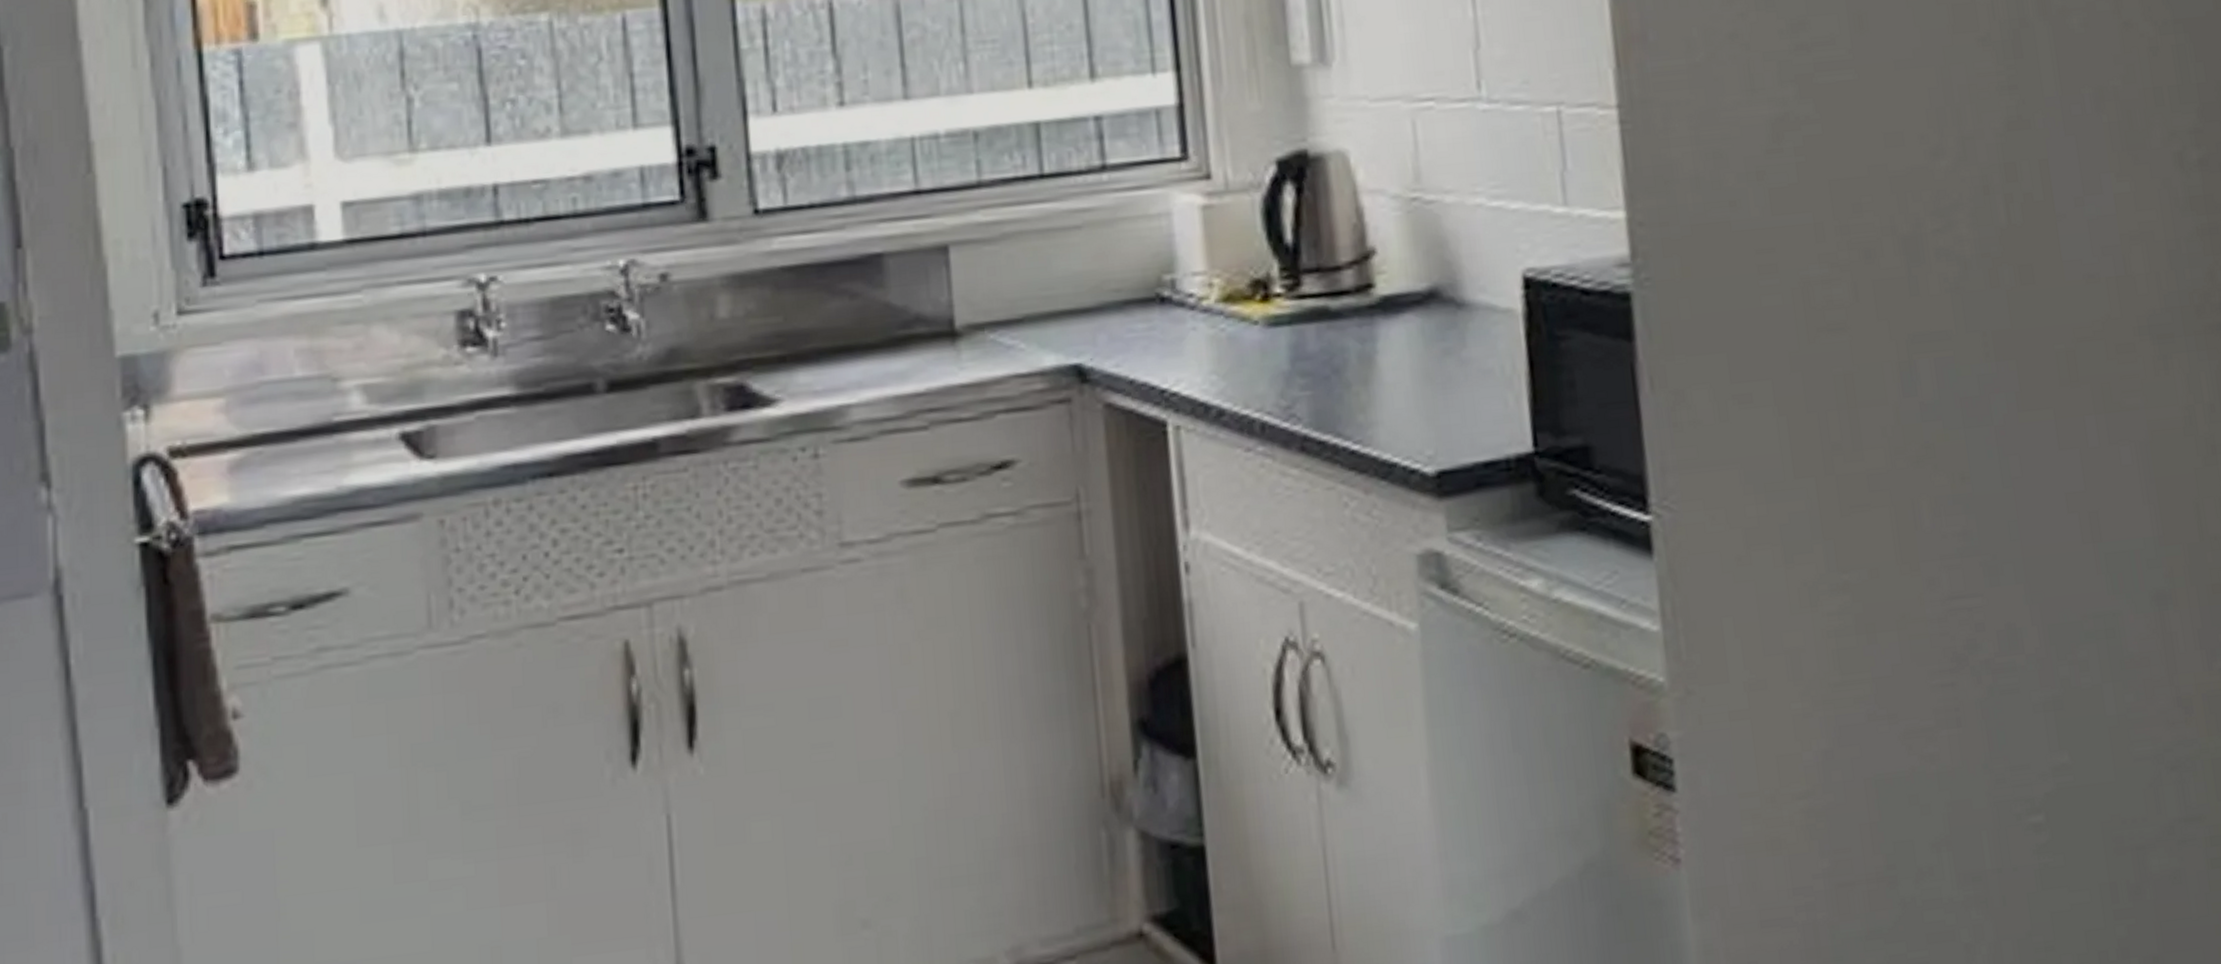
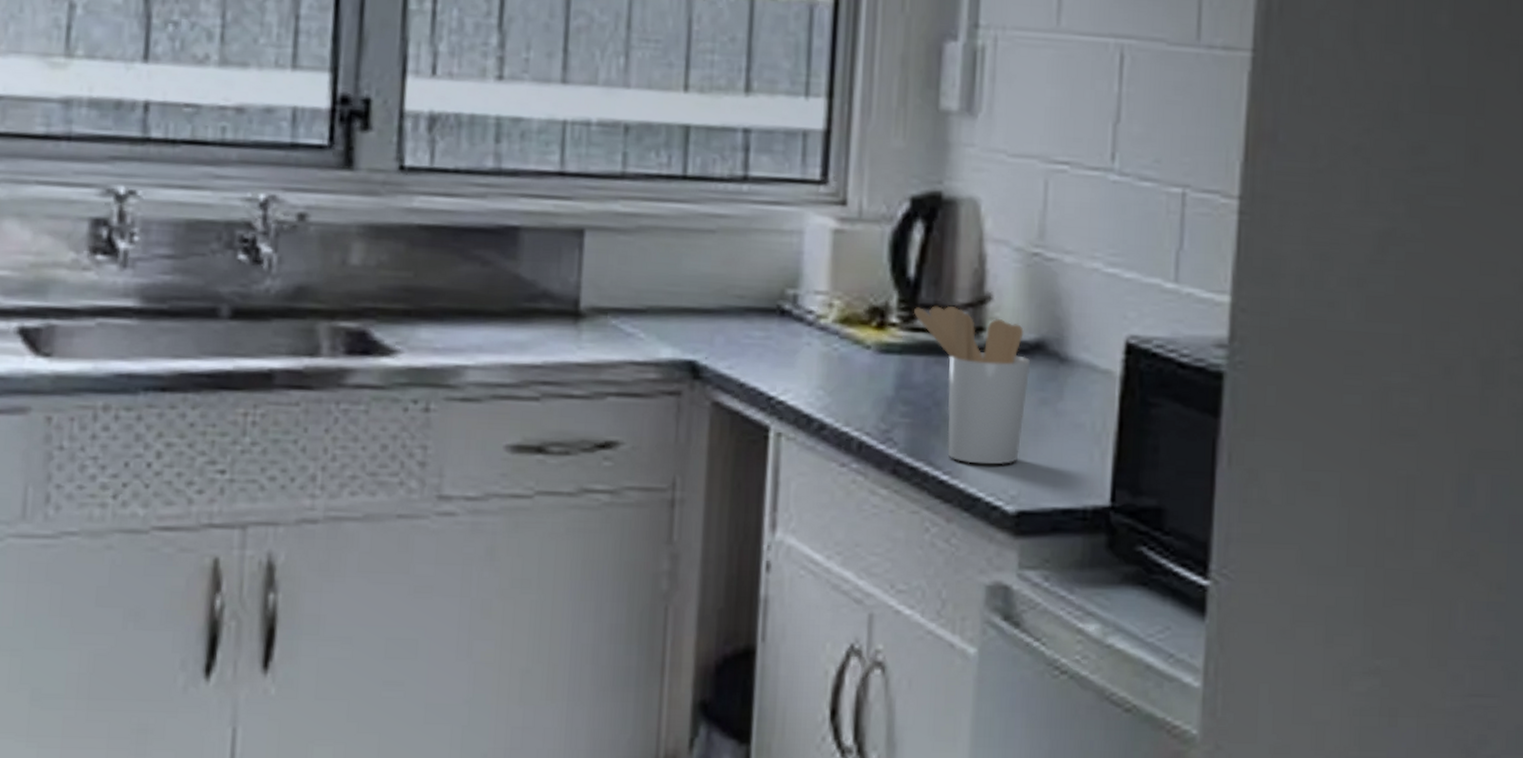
utensil holder: none [1297,267,1430,429] -> present [914,306,1031,465]

